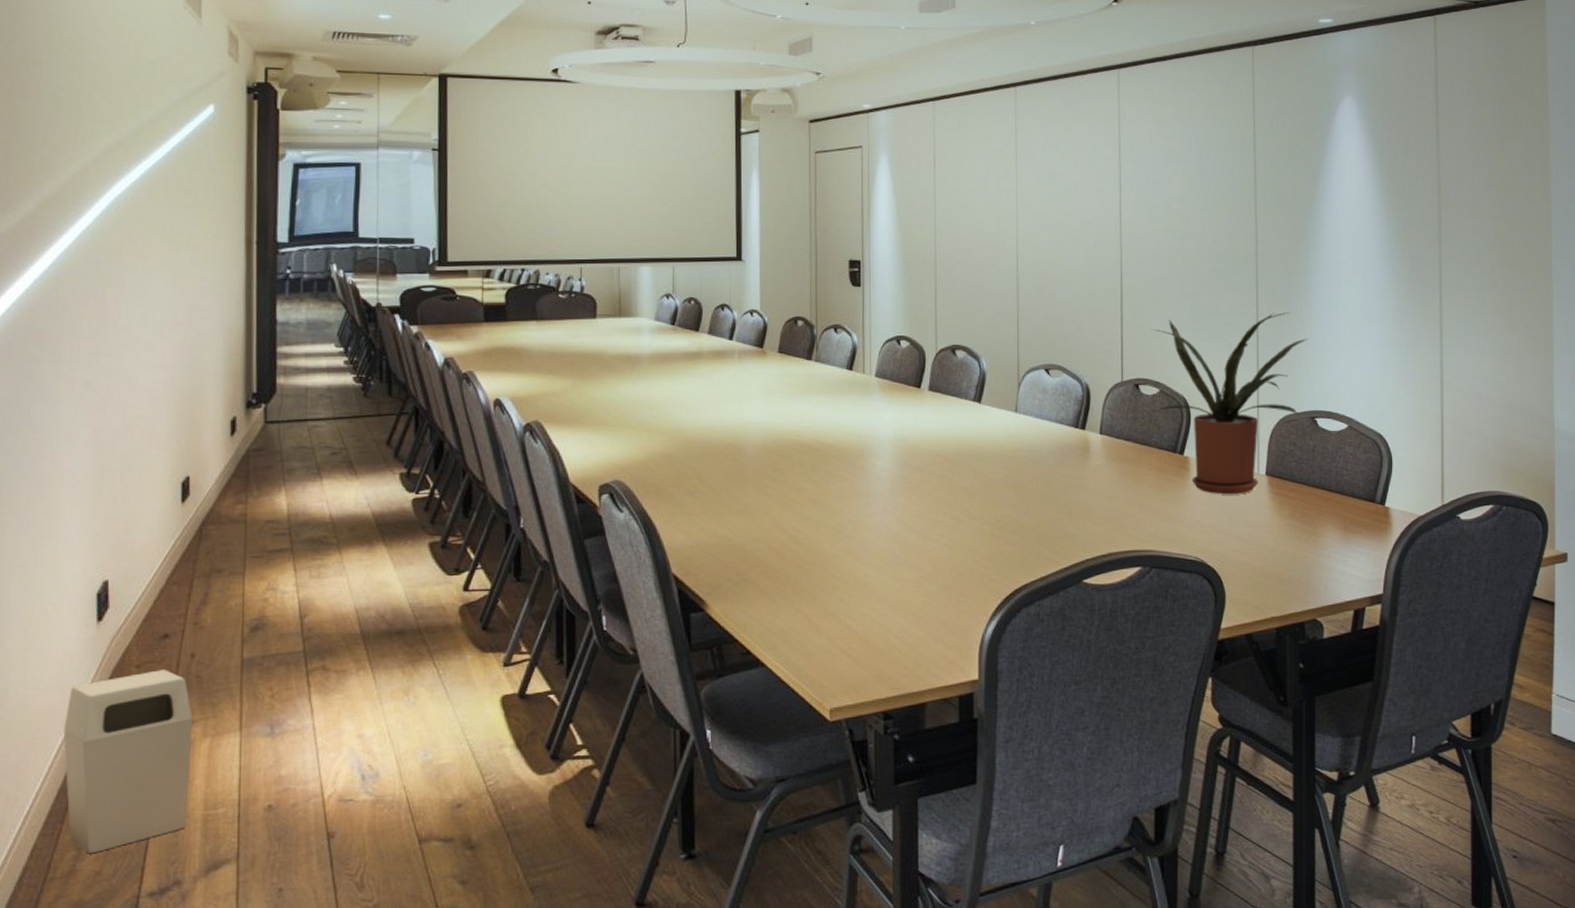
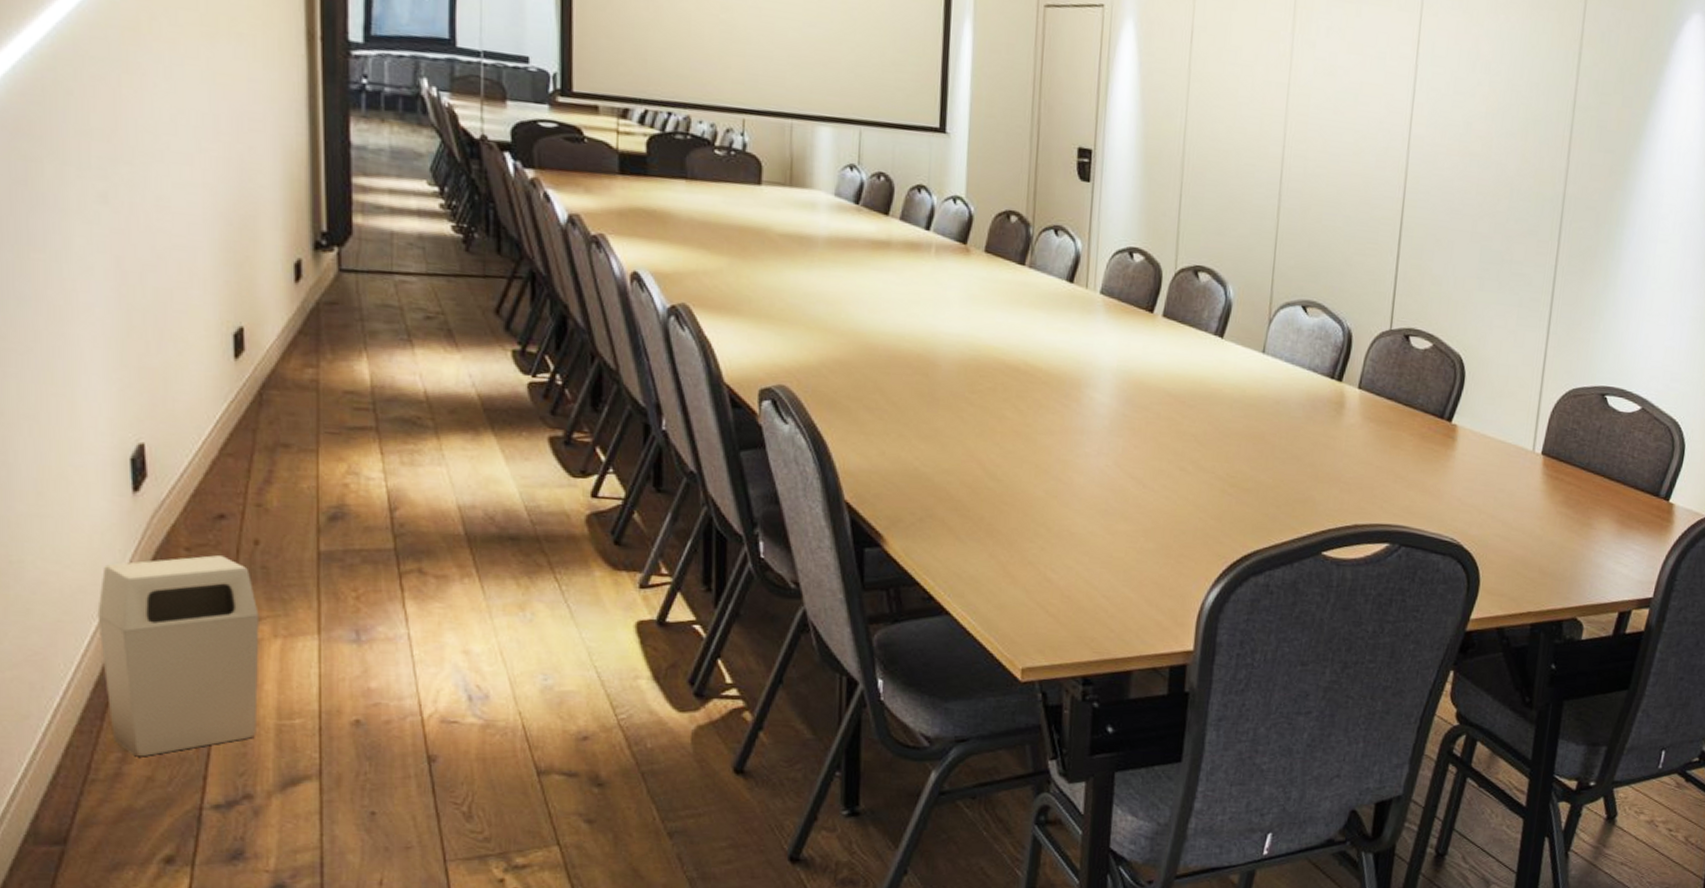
house plant: present [1151,311,1308,494] -> none [1425,263,1610,473]

